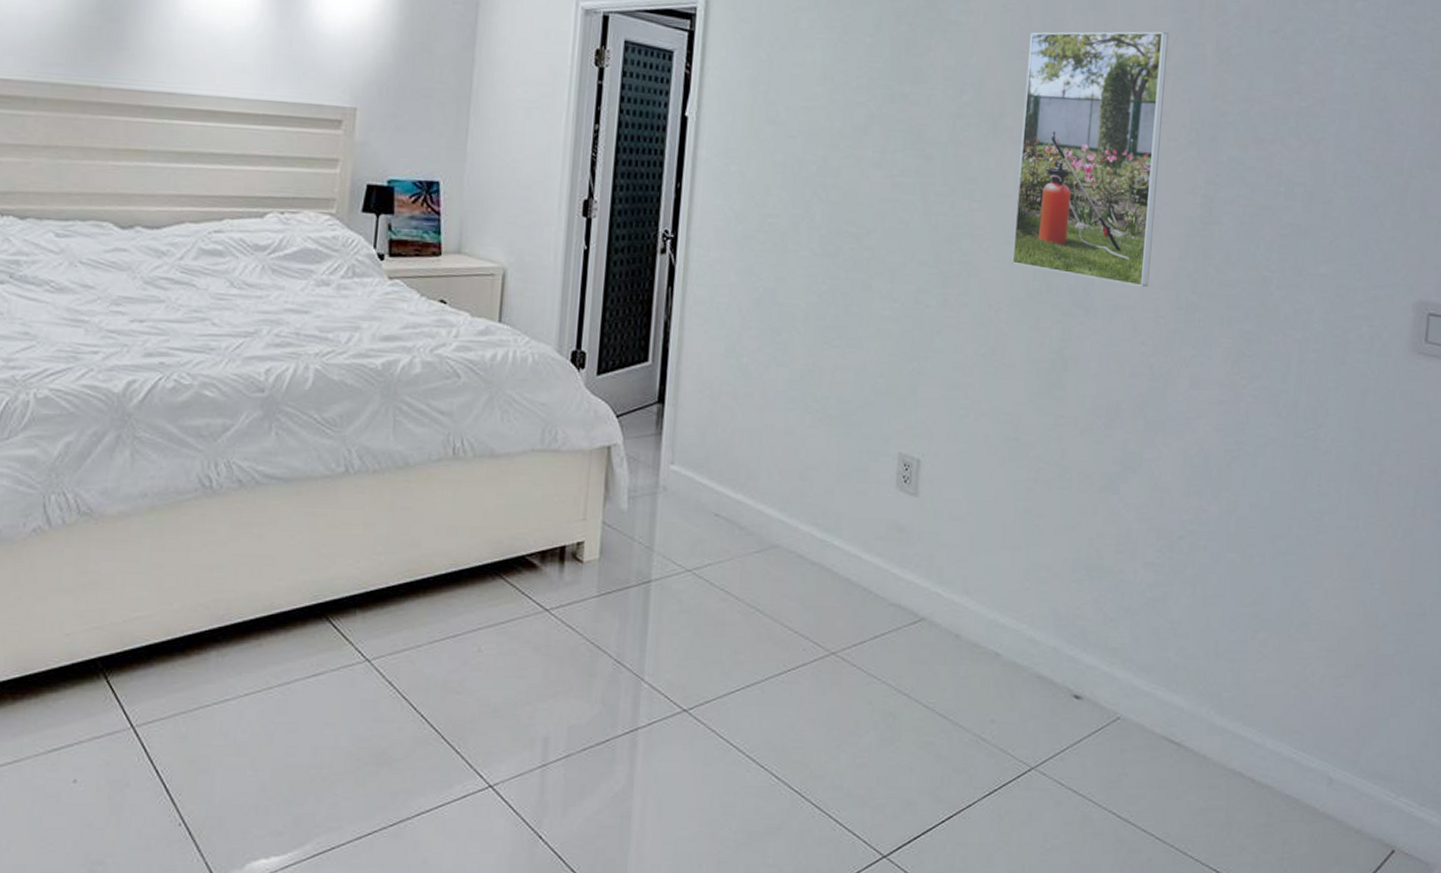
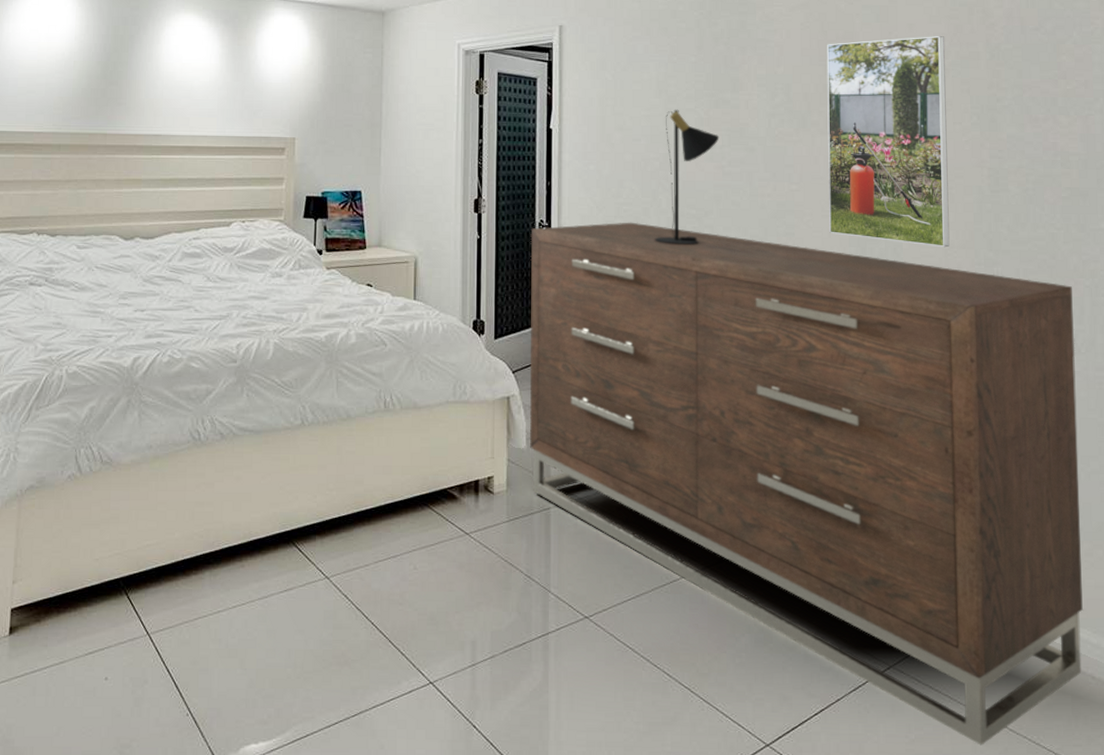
dresser: none [630,238,1280,855] -> present [529,222,1083,745]
table lamp: none [803,101,892,271] -> present [655,109,720,246]

